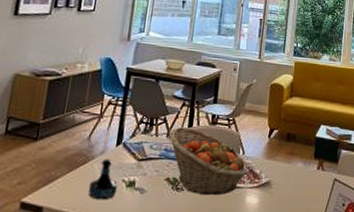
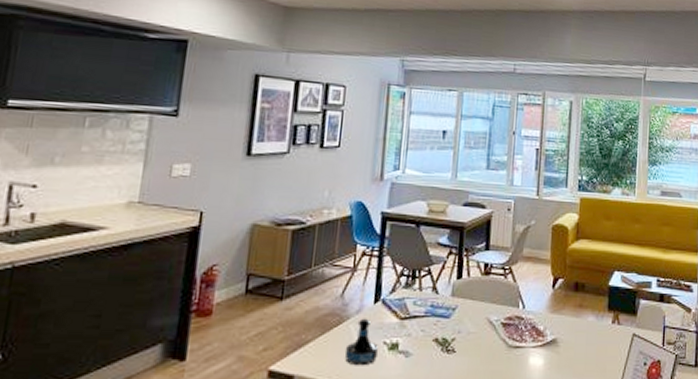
fruit basket: present [168,127,248,196] -> none [434,279,530,358]

